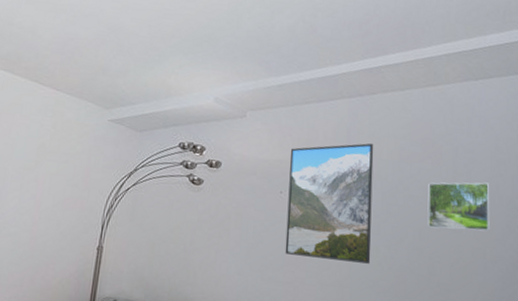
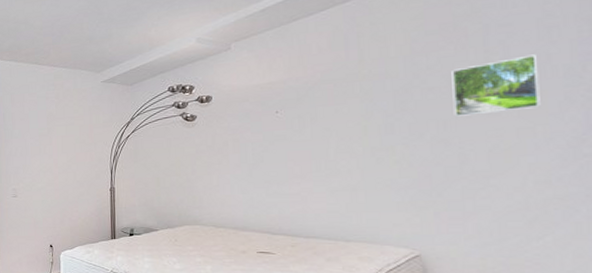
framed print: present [285,143,374,264] -> none [281,43,386,168]

